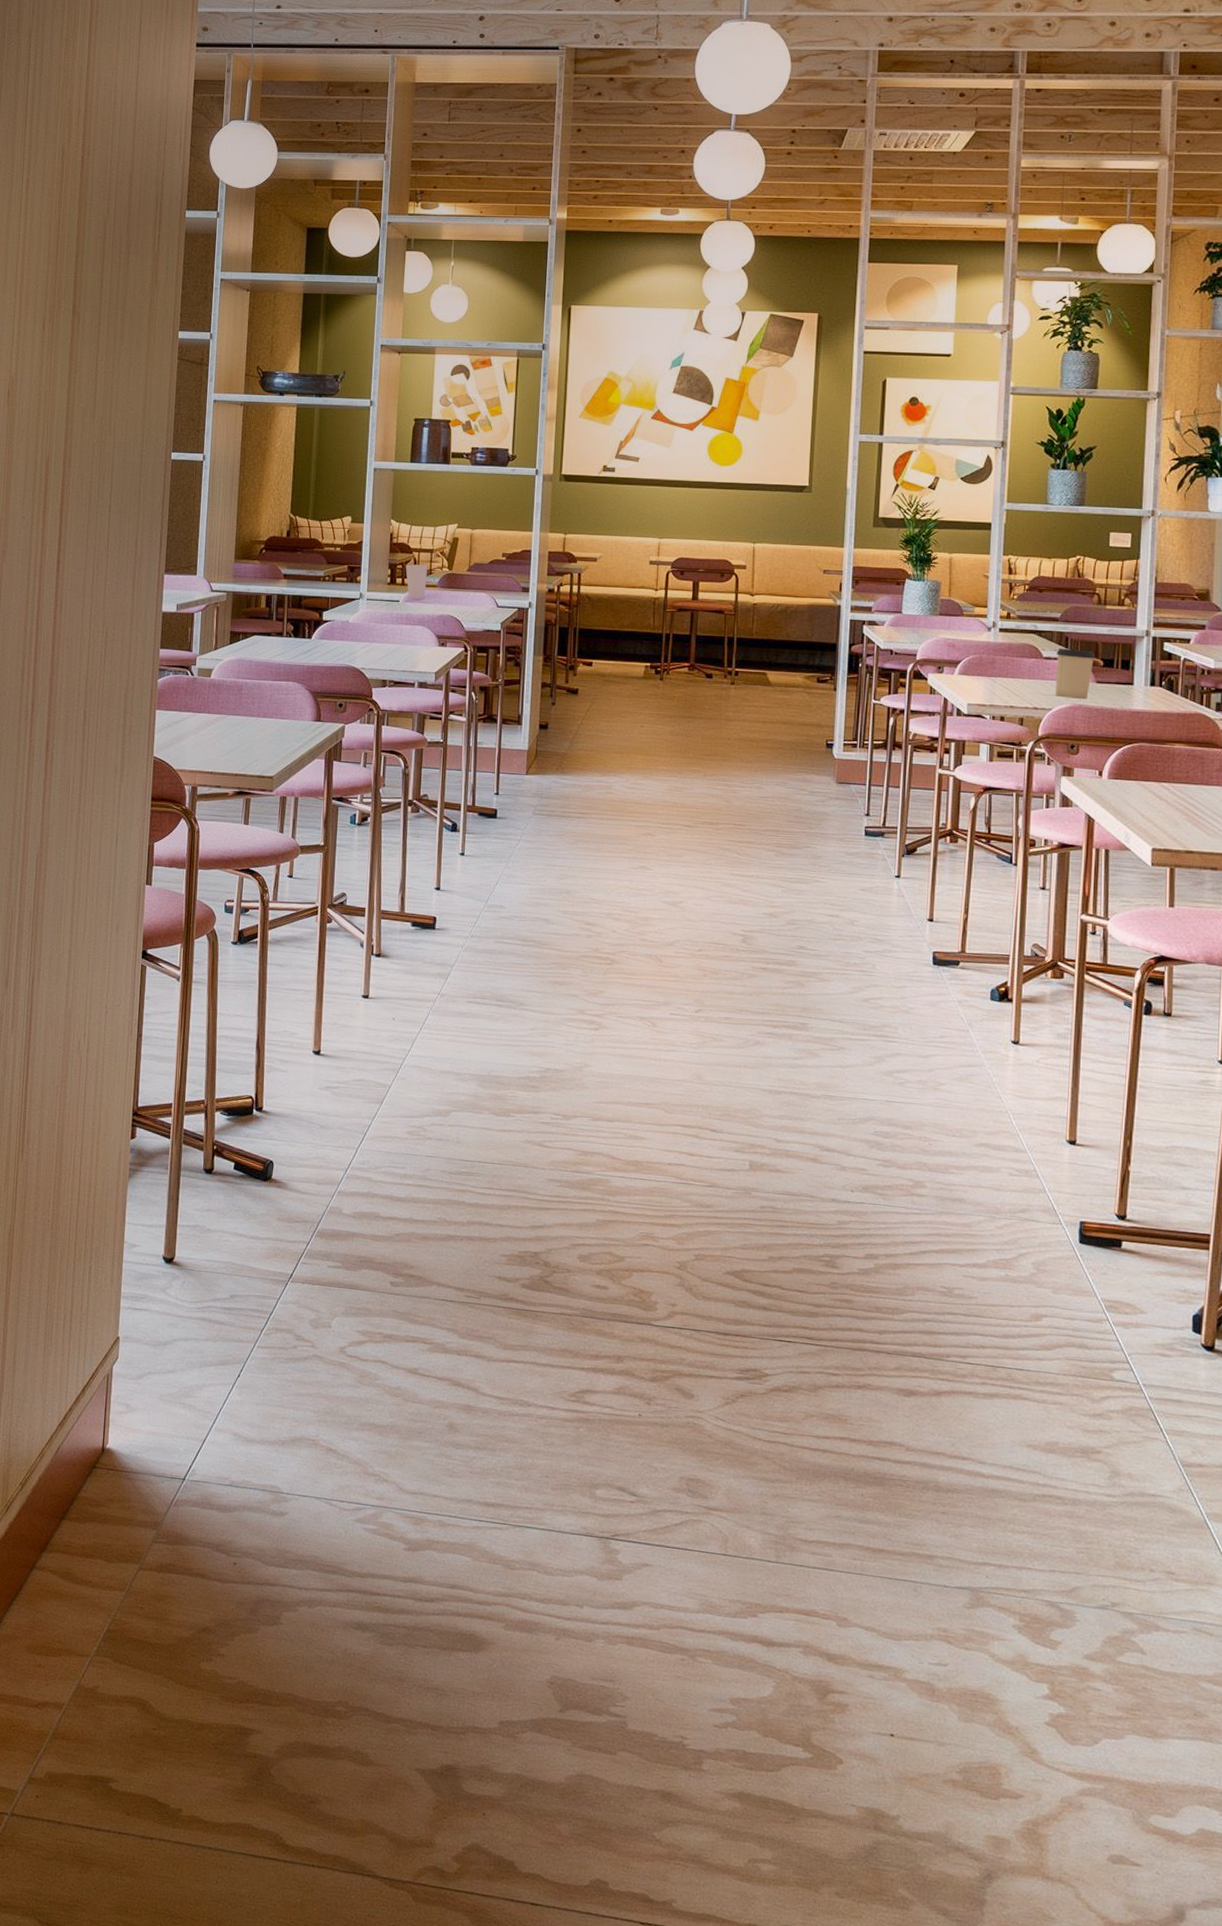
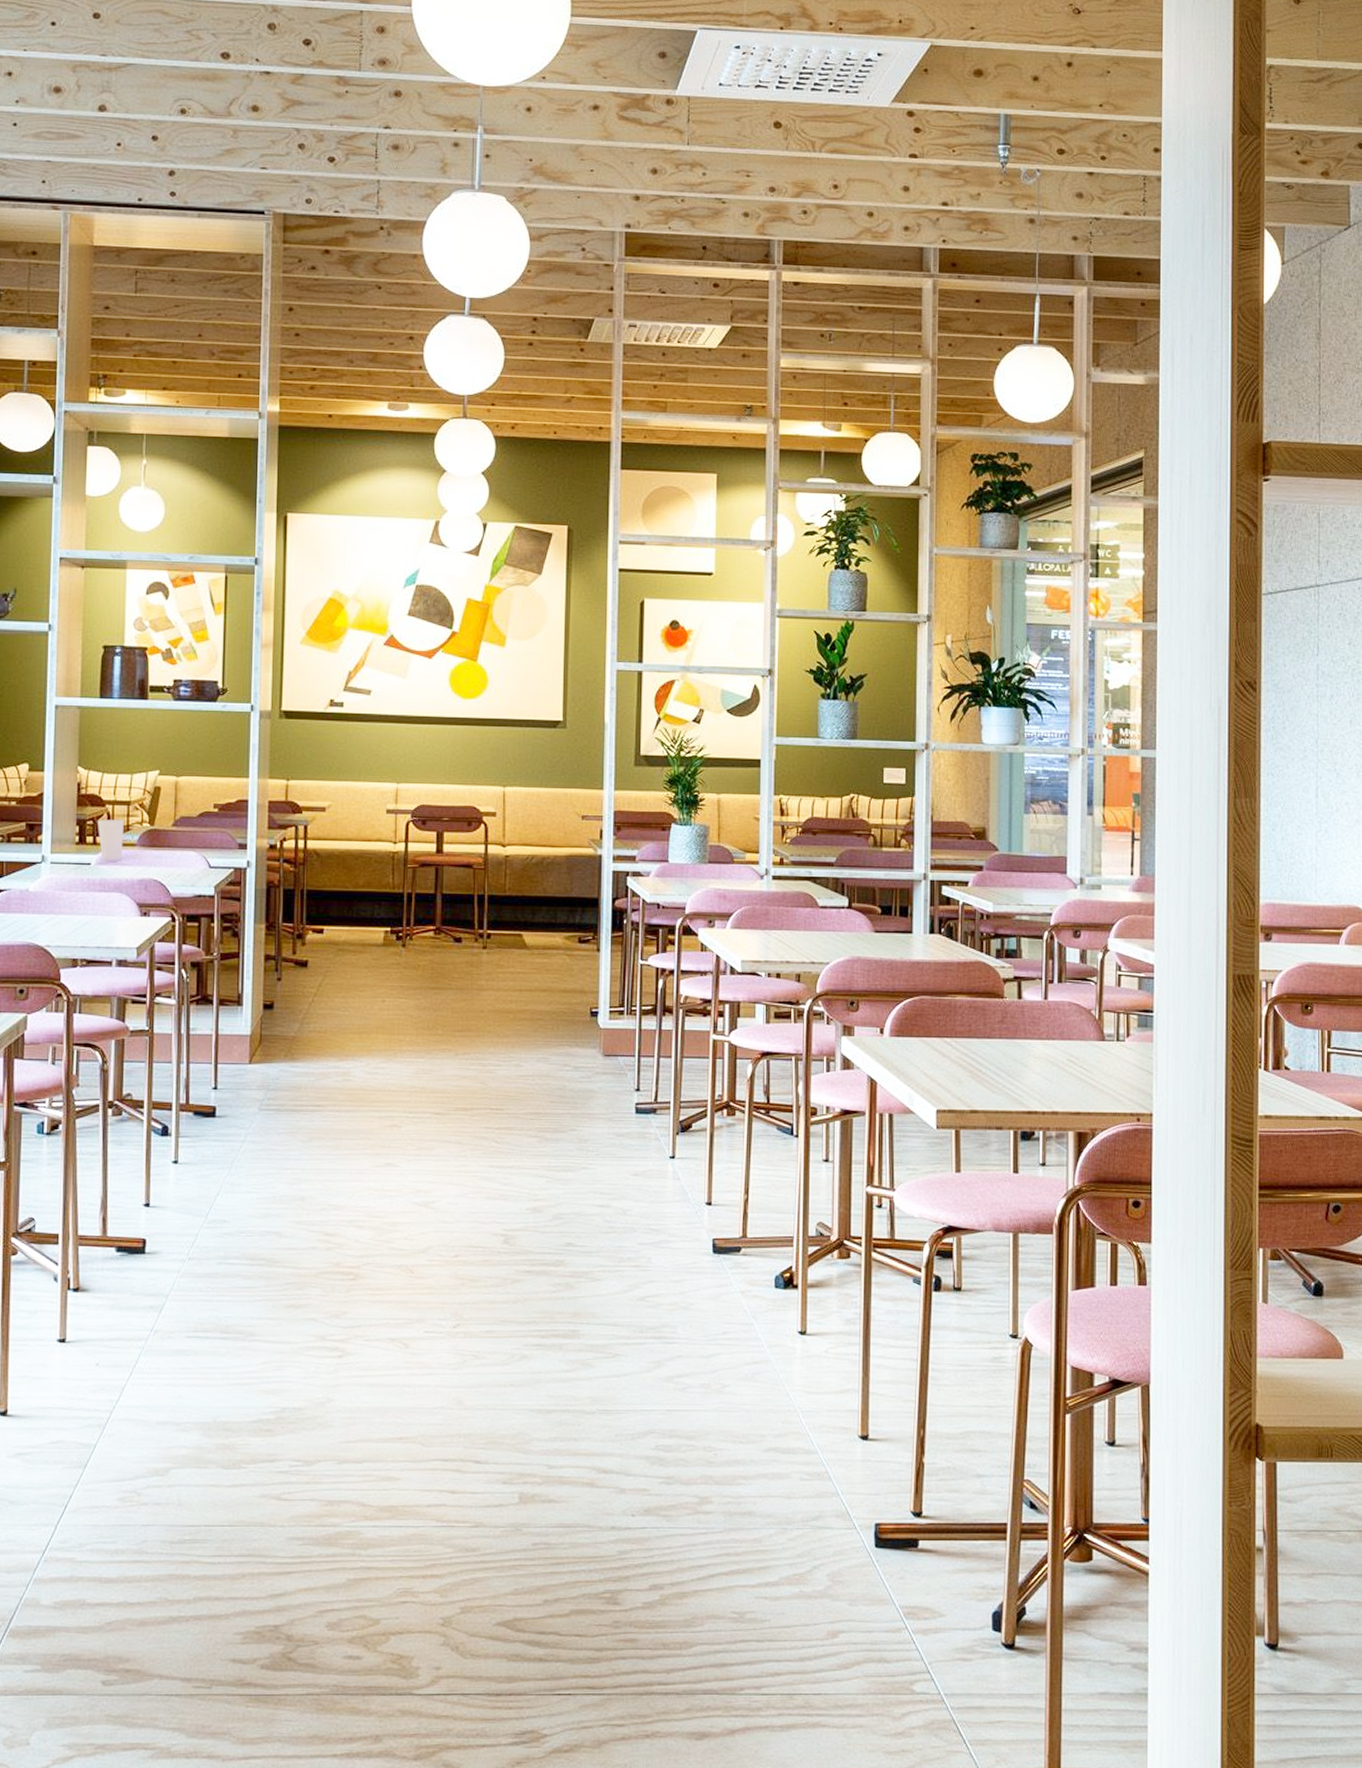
cup: present [1055,648,1095,700] -> none [832,895,873,952]

